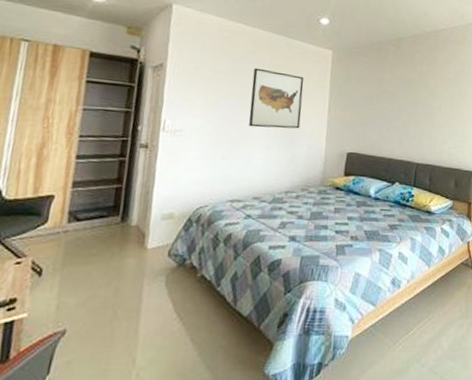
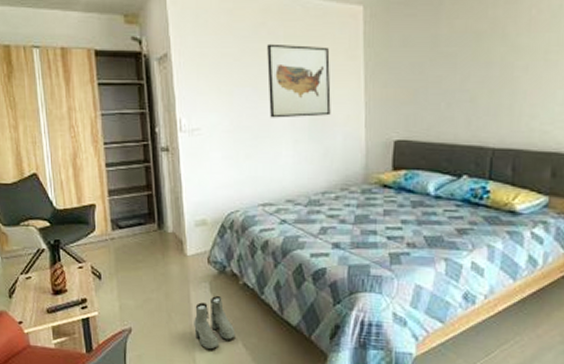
boots: none [140,290,185,348] -> present [194,296,236,350]

